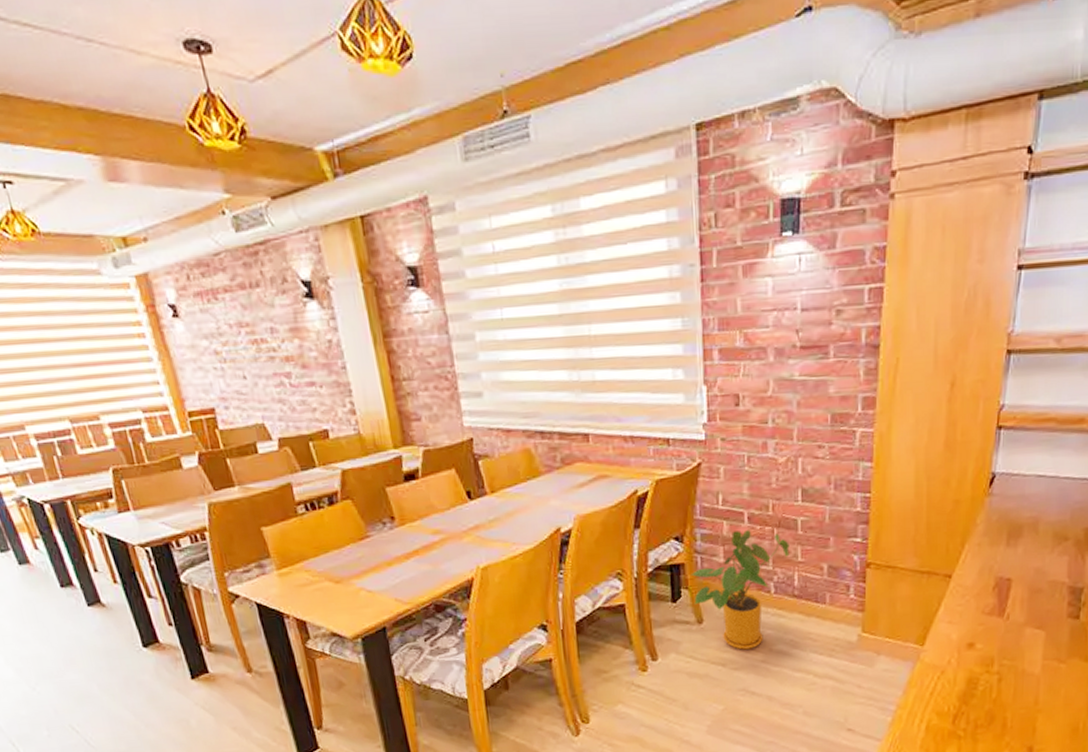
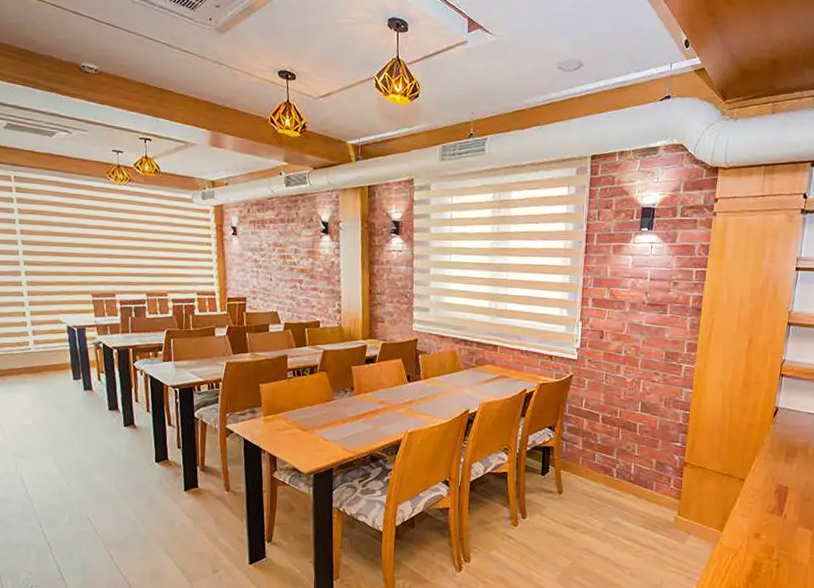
house plant: present [691,530,790,650] -> none [557,427,630,518]

